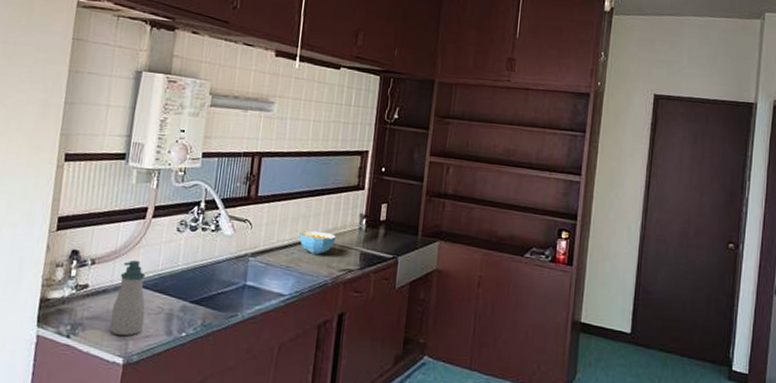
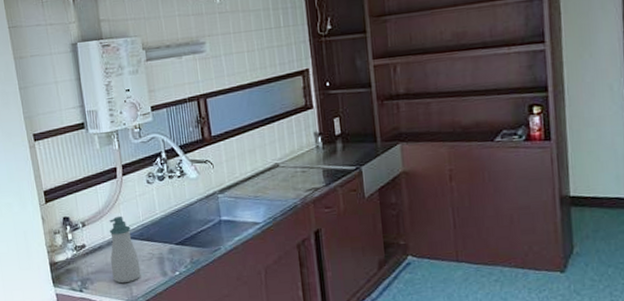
cereal bowl: present [299,231,336,255] -> none [259,157,296,180]

